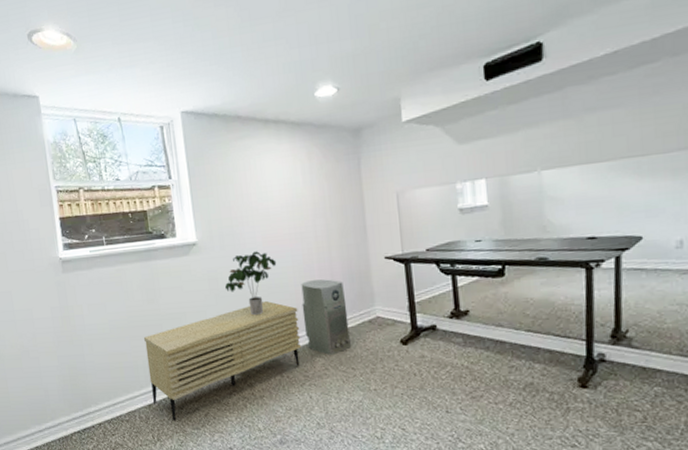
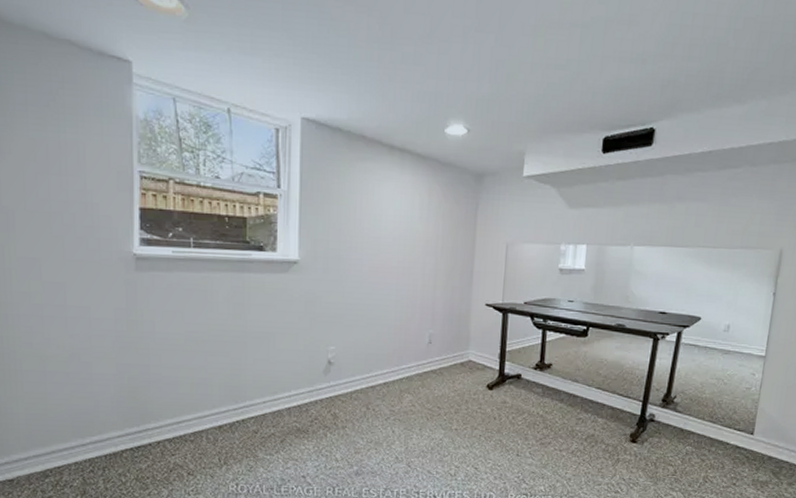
sideboard: present [143,301,302,421] -> none [223,332,394,445]
potted plant: present [224,251,277,316] -> none [321,279,380,345]
air purifier: present [301,279,352,355] -> none [397,317,443,393]

